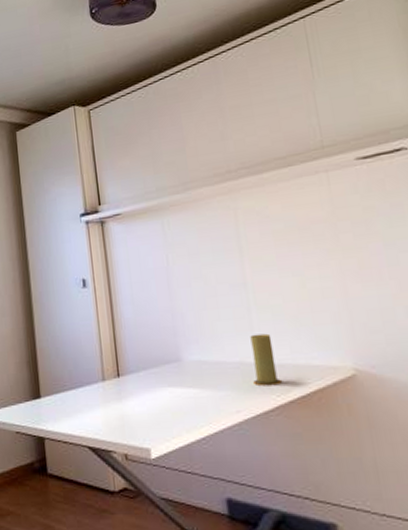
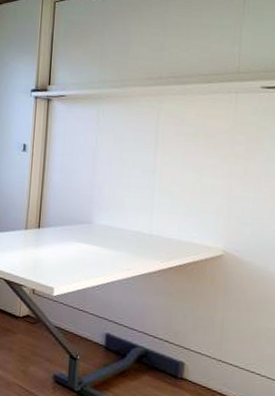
candle: present [250,333,283,387] -> none [145,212,168,254]

